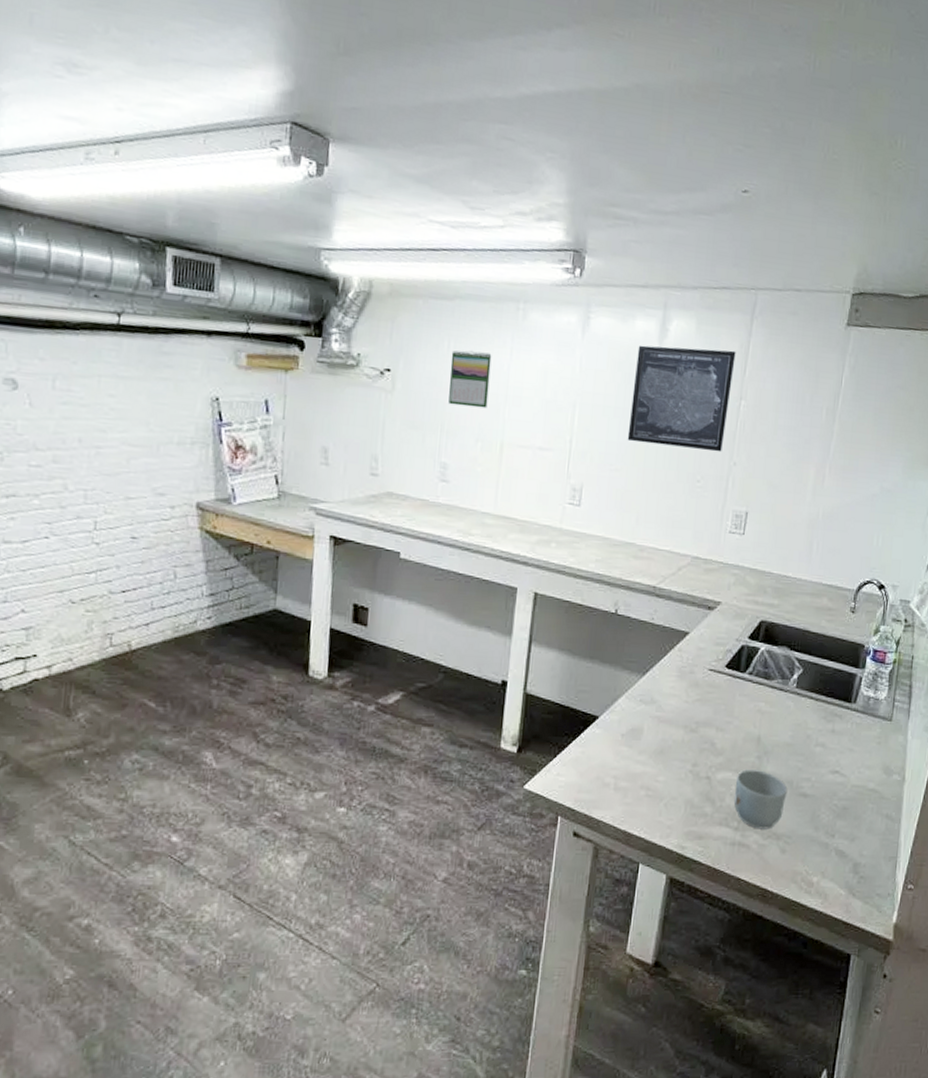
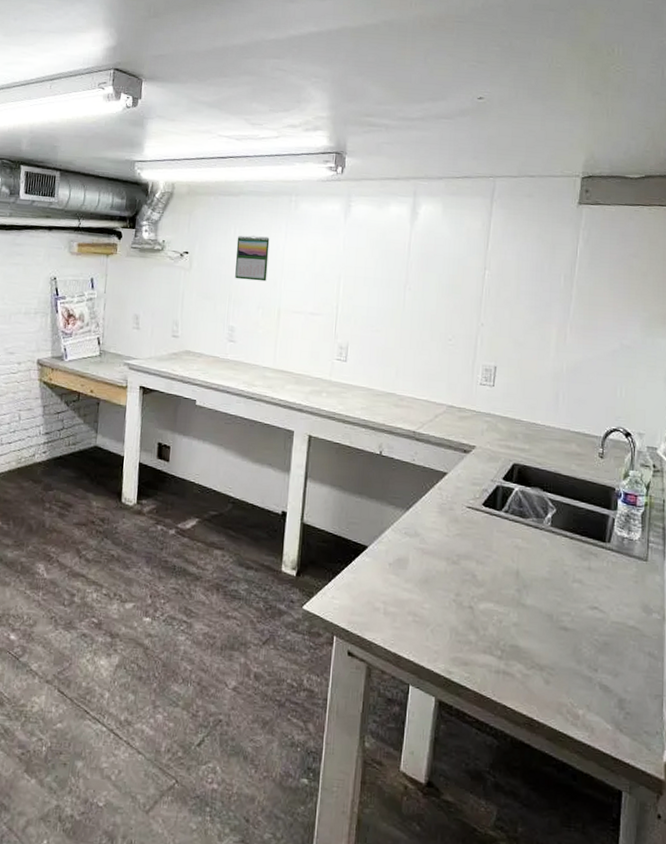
wall art: present [627,345,736,452] -> none [386,226,479,315]
mug: present [734,769,788,830] -> none [496,601,548,660]

